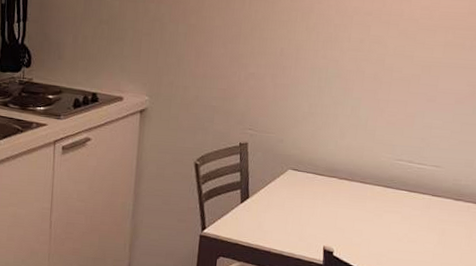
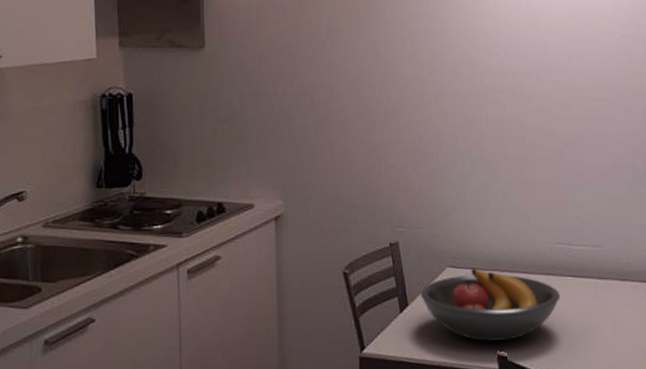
fruit bowl: none [261,173,393,239] -> present [420,268,560,341]

